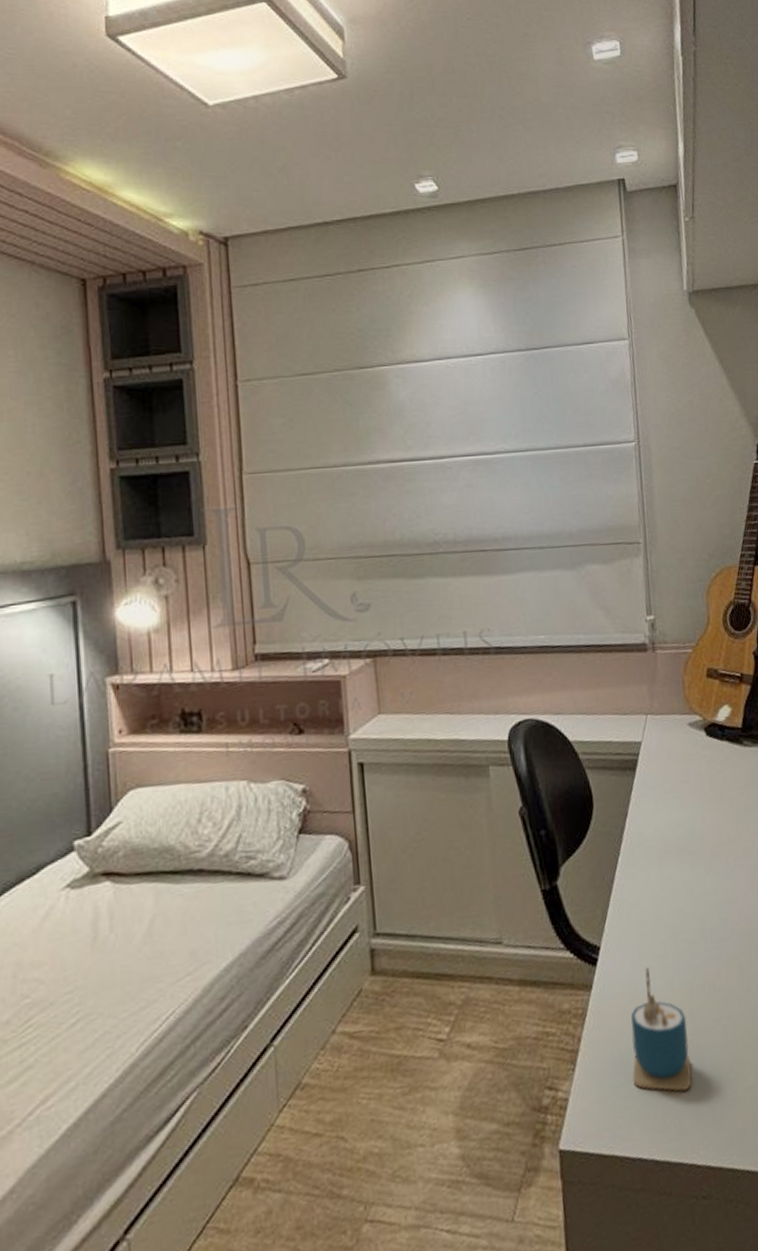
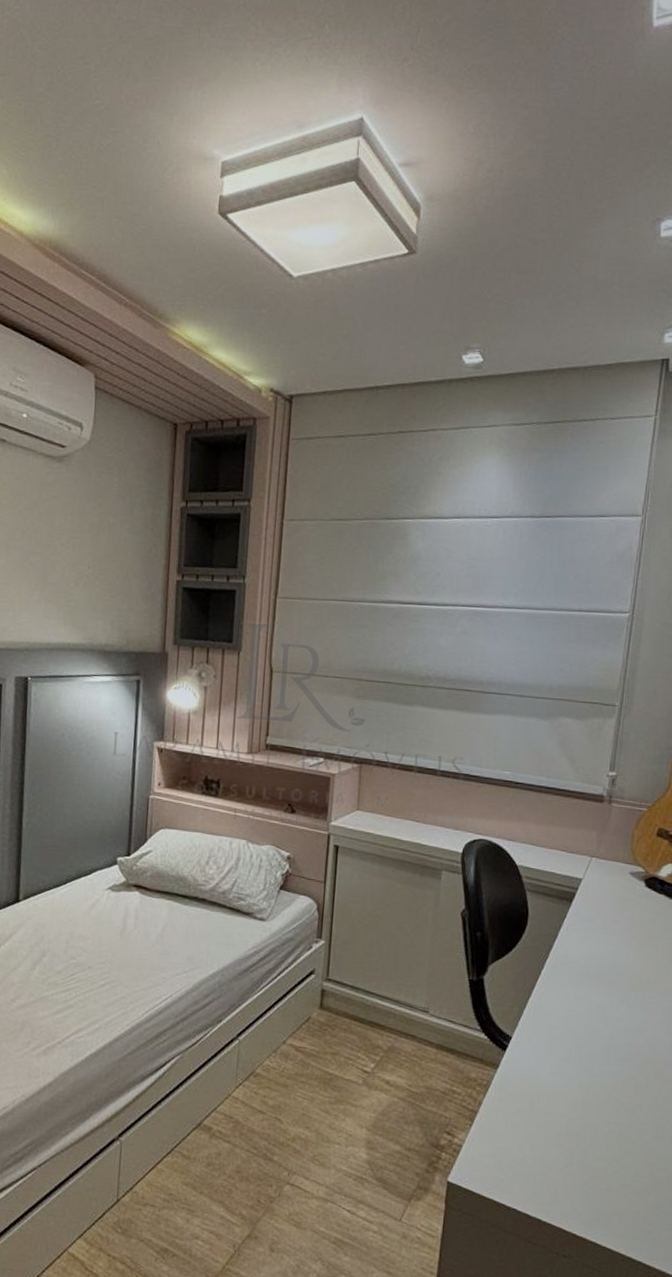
cup: present [630,968,692,1092] -> none [520,1064,578,1170]

